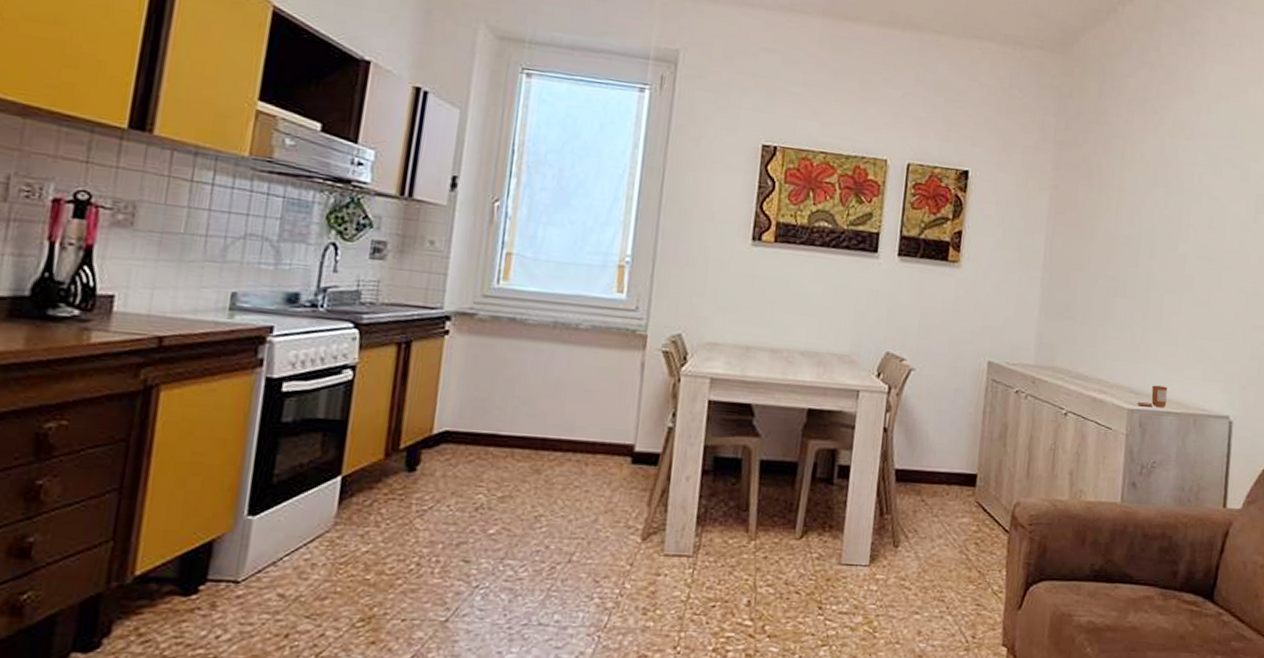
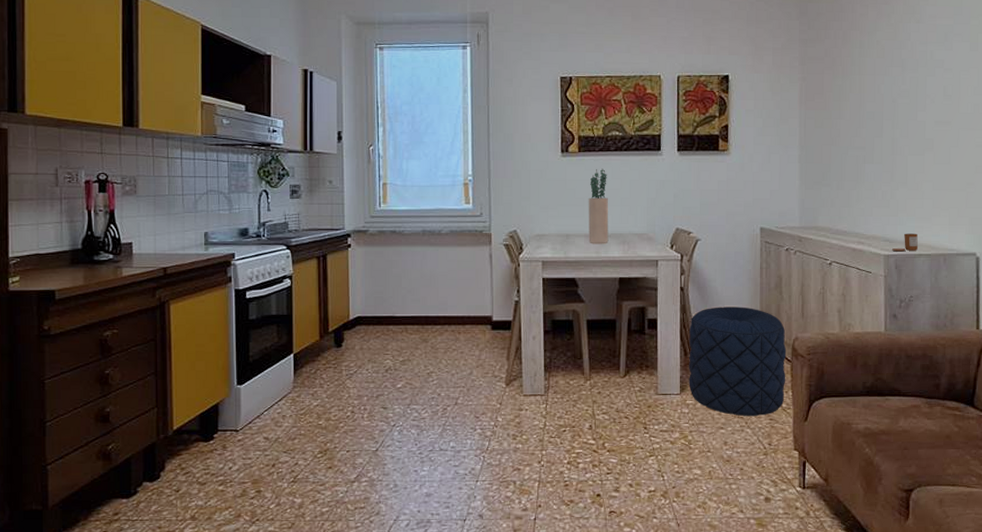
vase: none [774,266,808,364] -> present [588,168,609,244]
pouf: none [881,456,1005,599] -> present [689,306,787,416]

